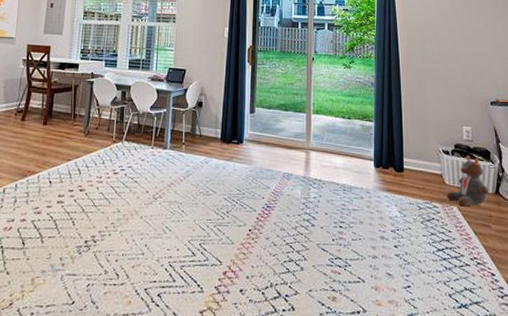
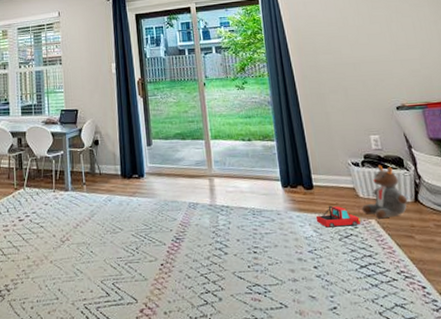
toy truck: none [402,189,444,211] -> present [315,205,361,228]

